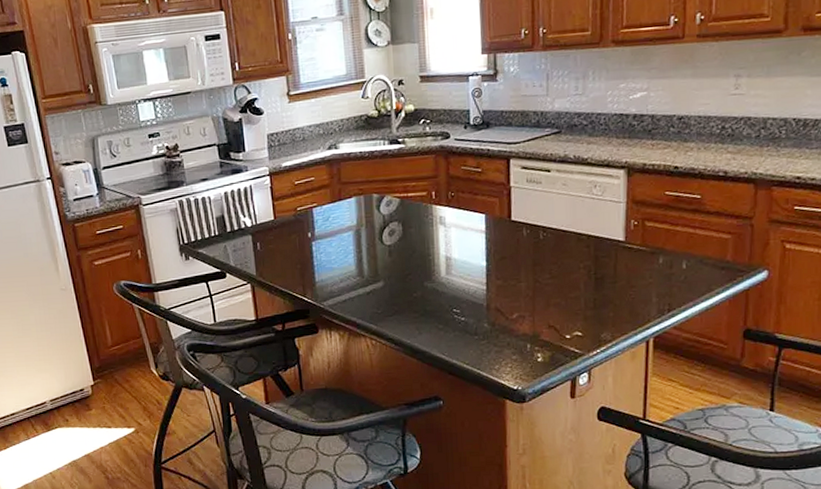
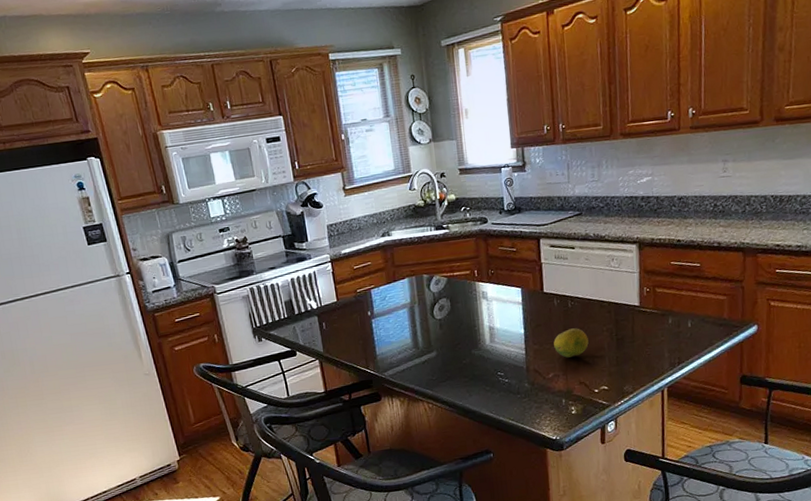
fruit: none [520,263,562,297] -> present [554,328,589,358]

